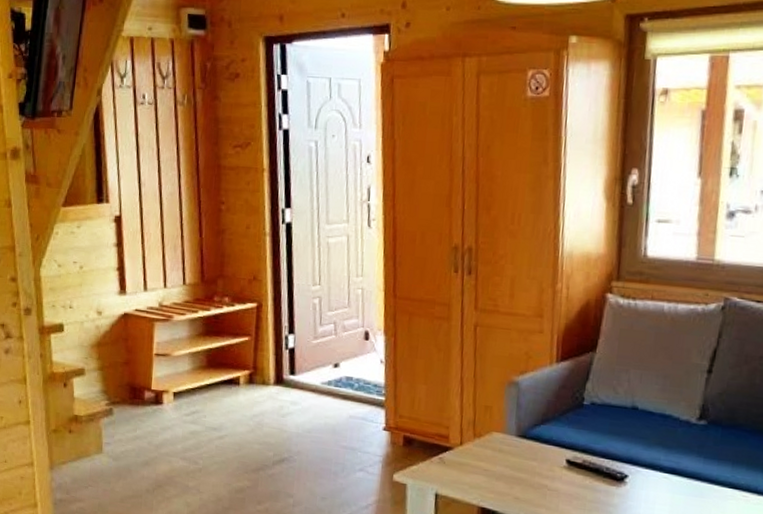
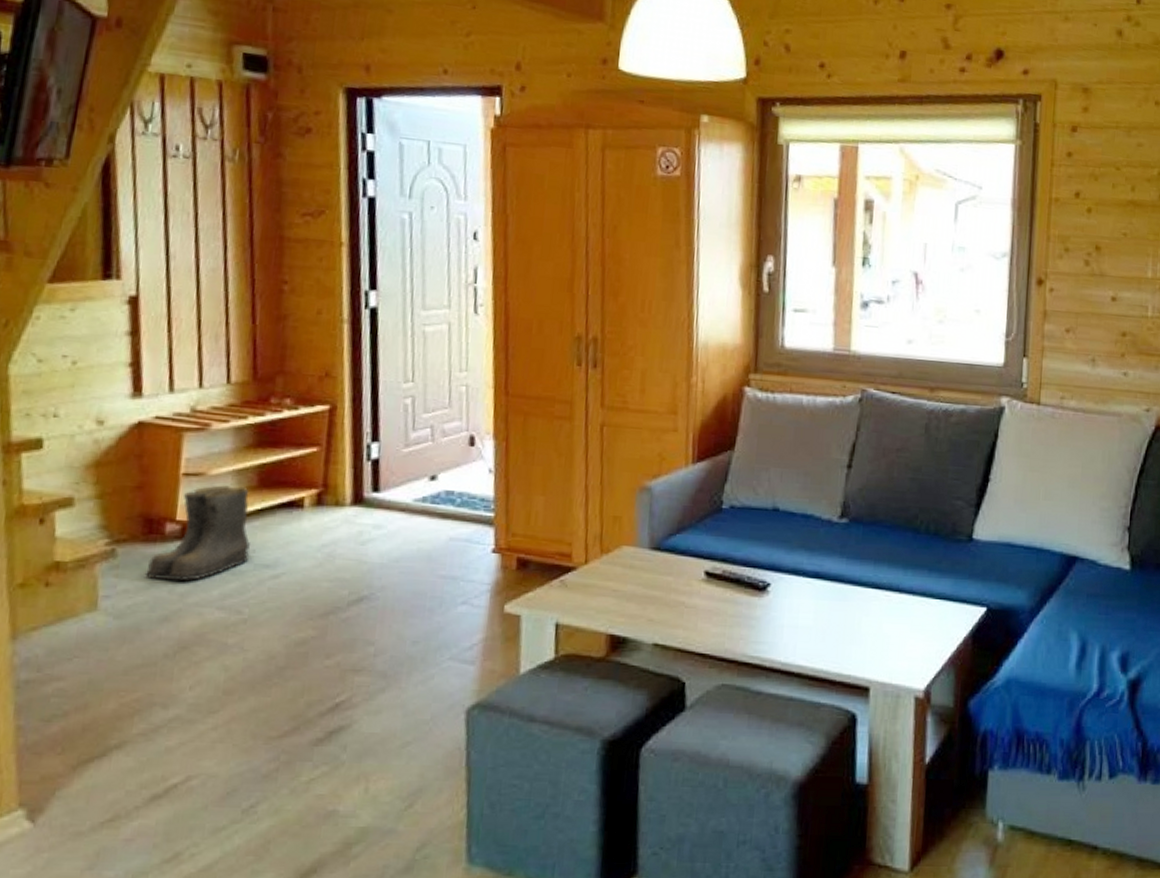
boots: none [131,364,204,437] -> present [144,485,252,582]

